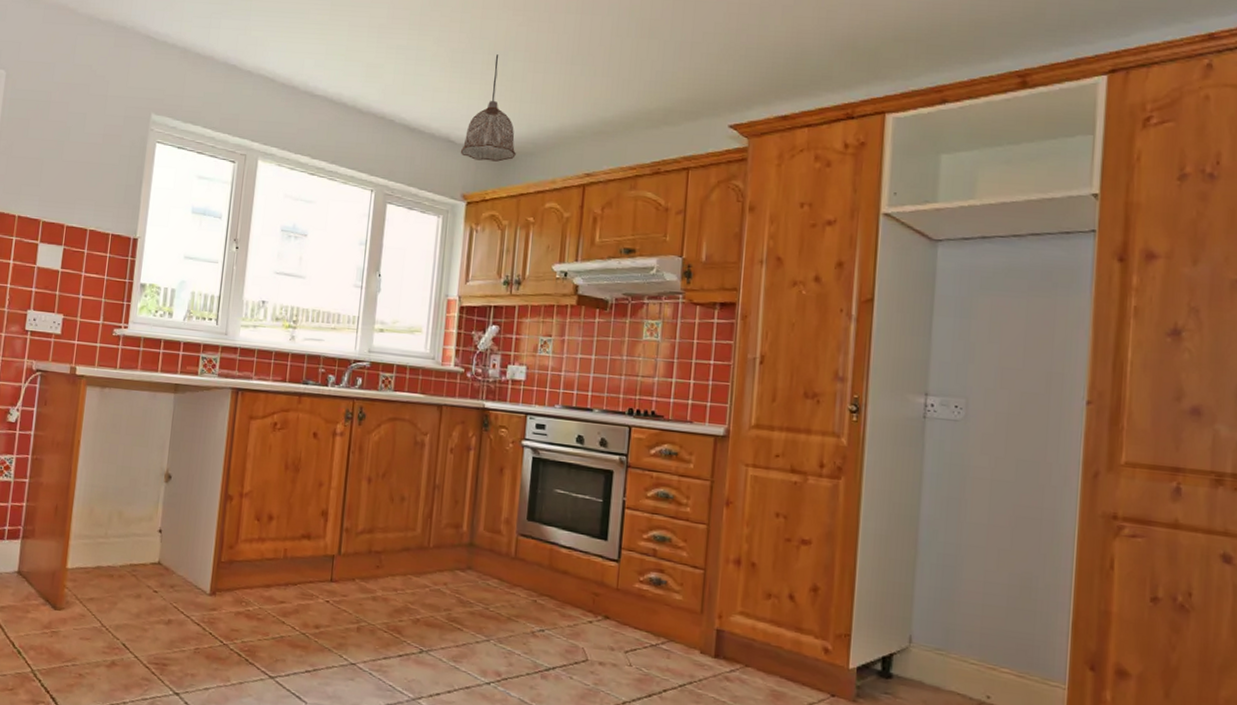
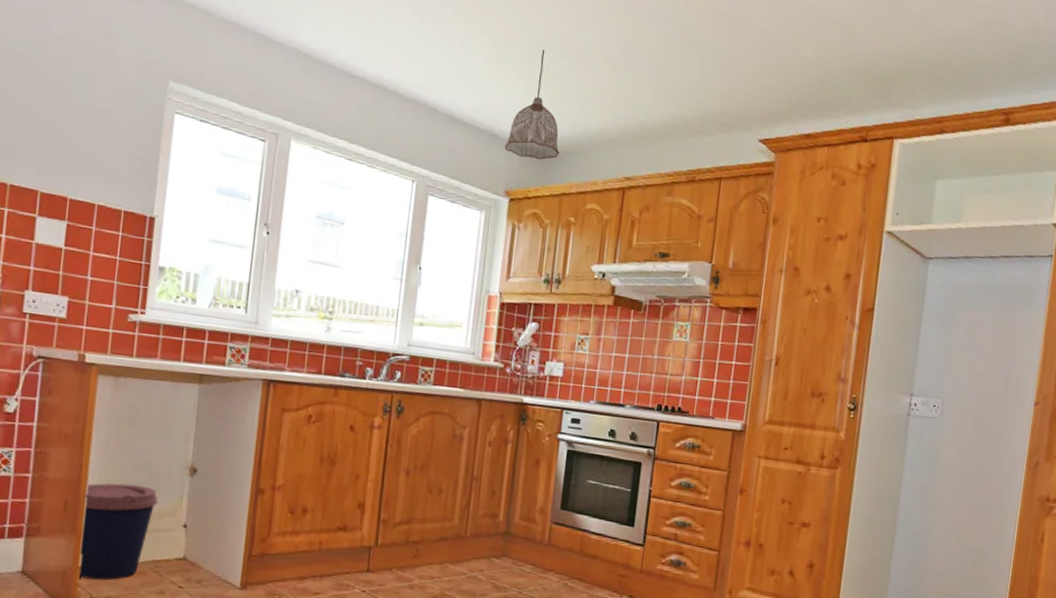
coffee cup: none [64,488,137,583] -> present [77,483,158,580]

